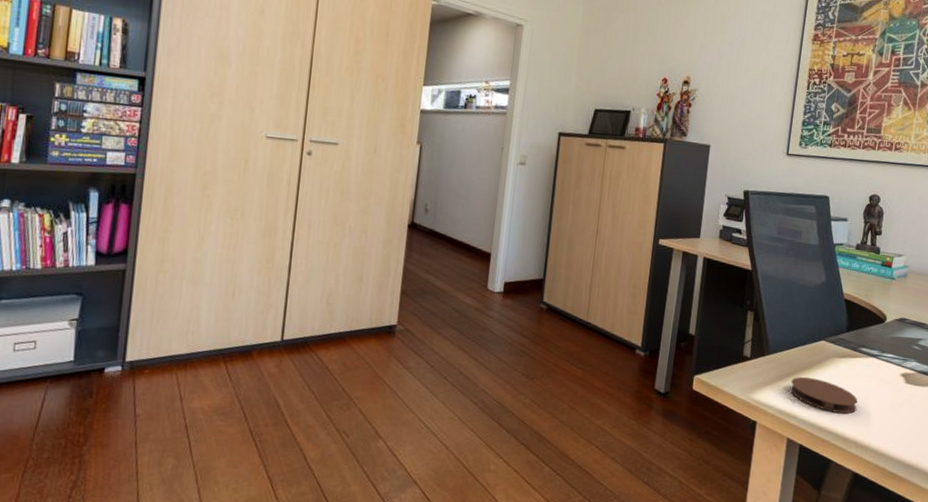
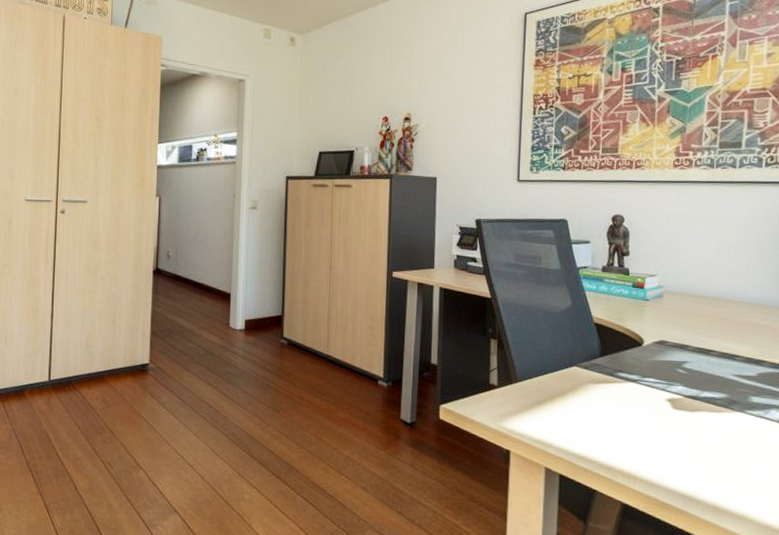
coaster: present [789,376,858,414] -> none [543,404,620,442]

